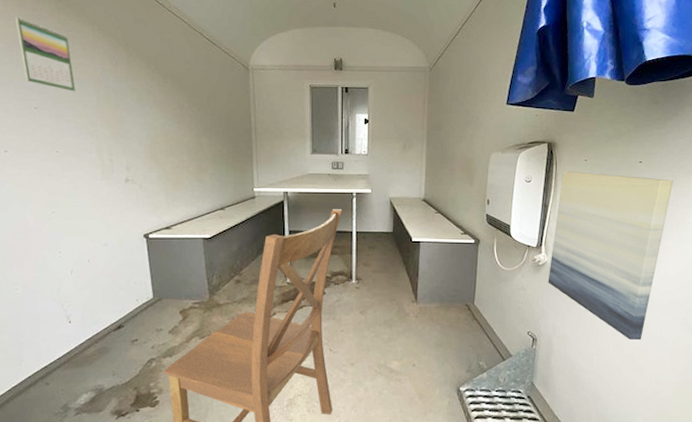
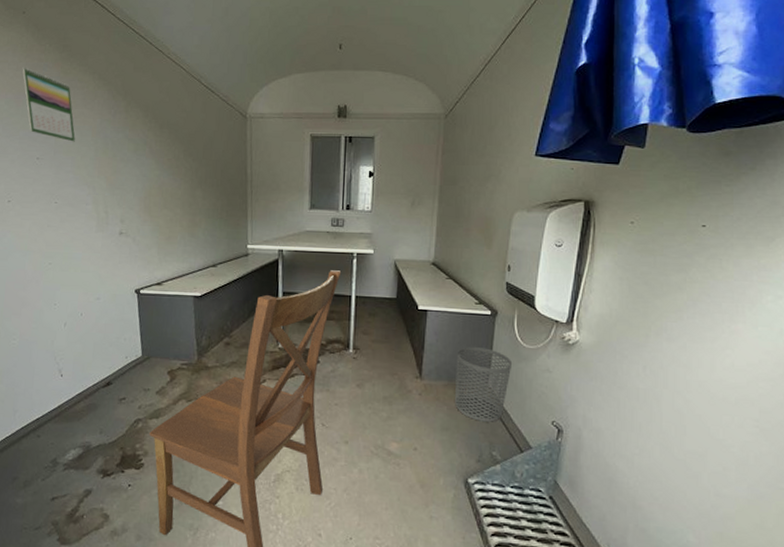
waste bin: none [447,272,493,336] -> present [455,347,511,422]
wall art: present [548,171,673,341] -> none [579,235,747,443]

